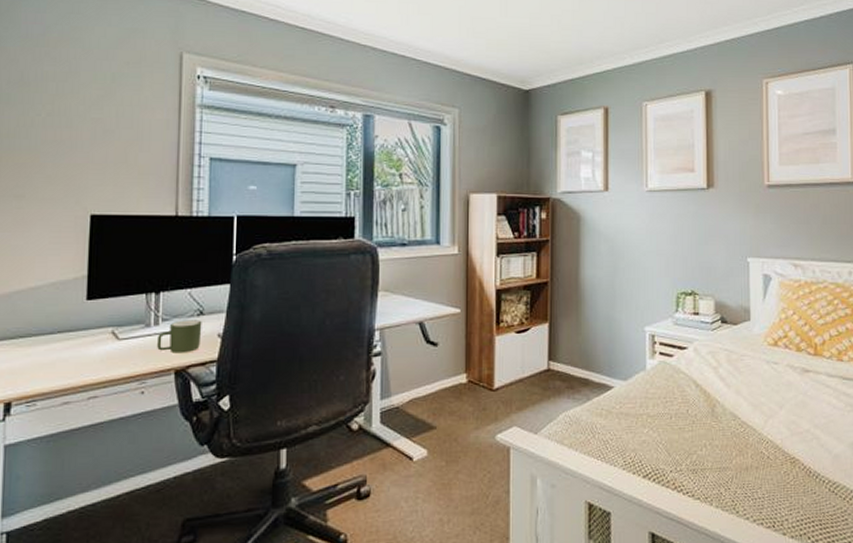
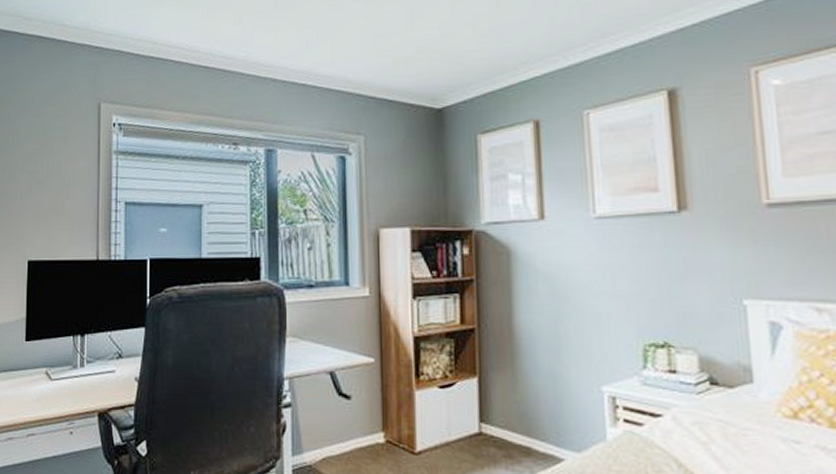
mug: present [157,320,202,355] -> none [83,362,121,397]

